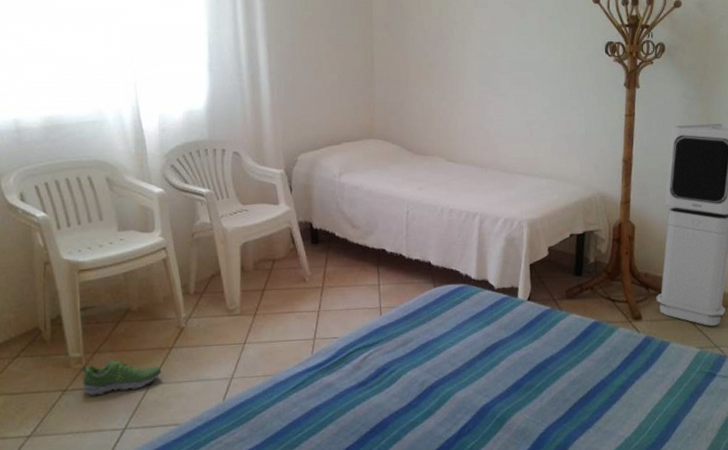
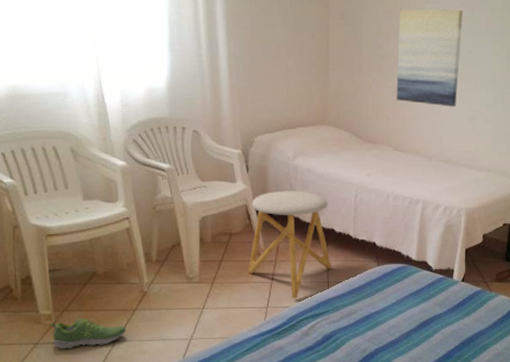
stool: none [293,210,384,328] -> present [248,191,332,299]
wall art: none [446,12,513,113] -> present [396,9,463,107]

